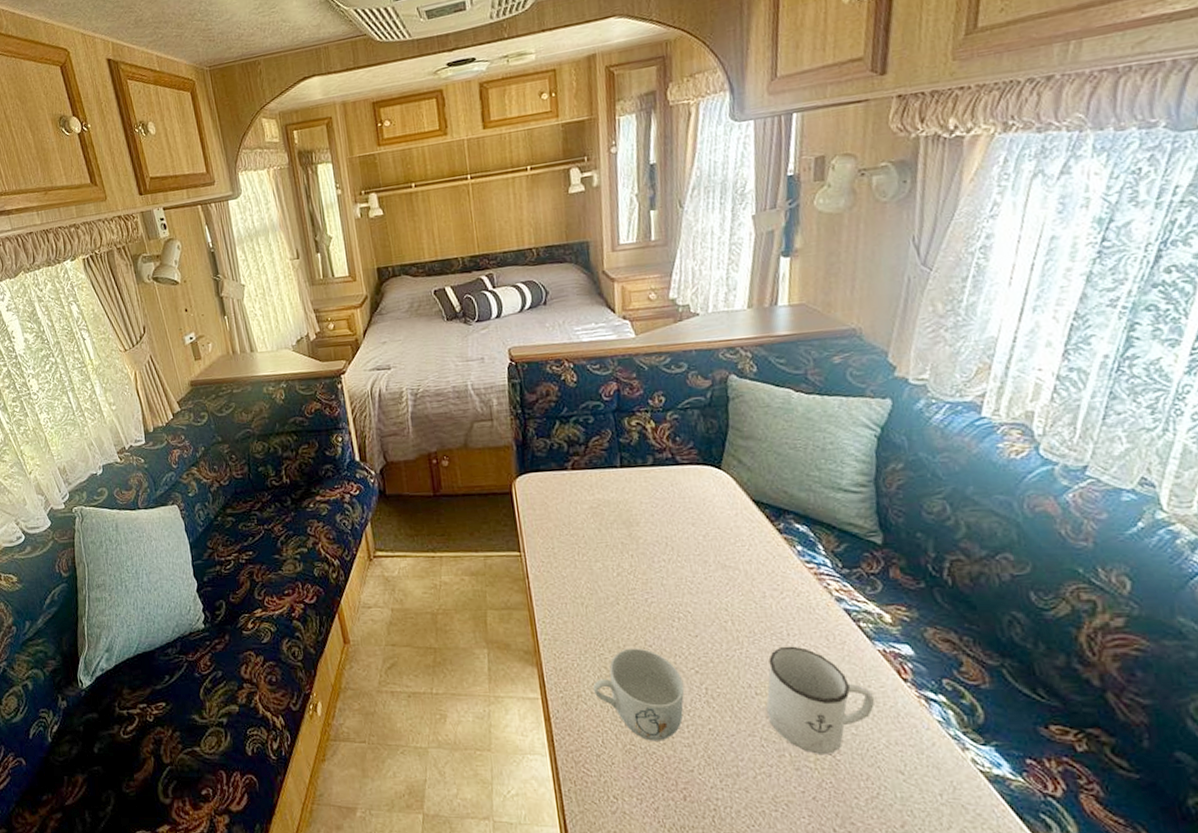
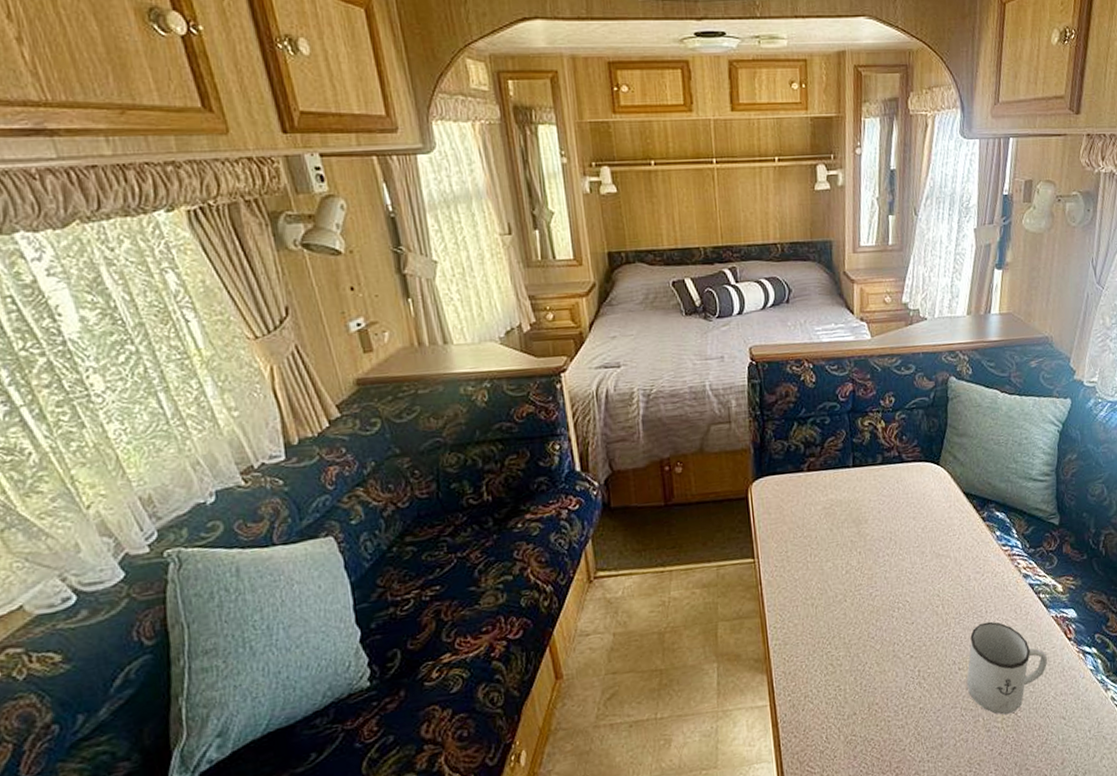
mug: present [593,648,685,741] -> none [819,641,901,729]

